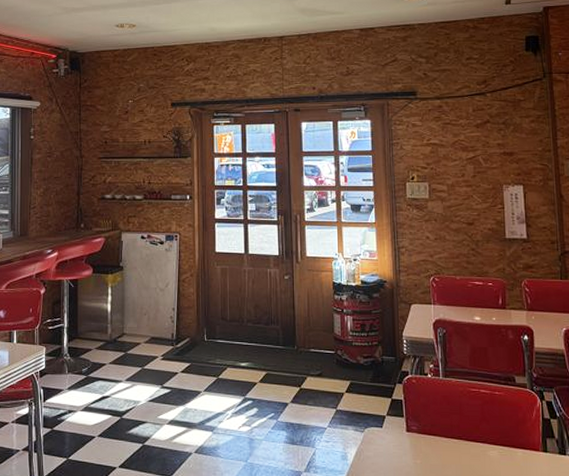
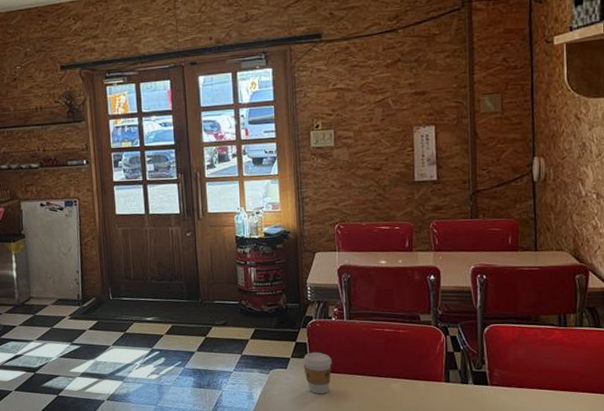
coffee cup: none [399,411,428,459] -> present [303,352,332,395]

